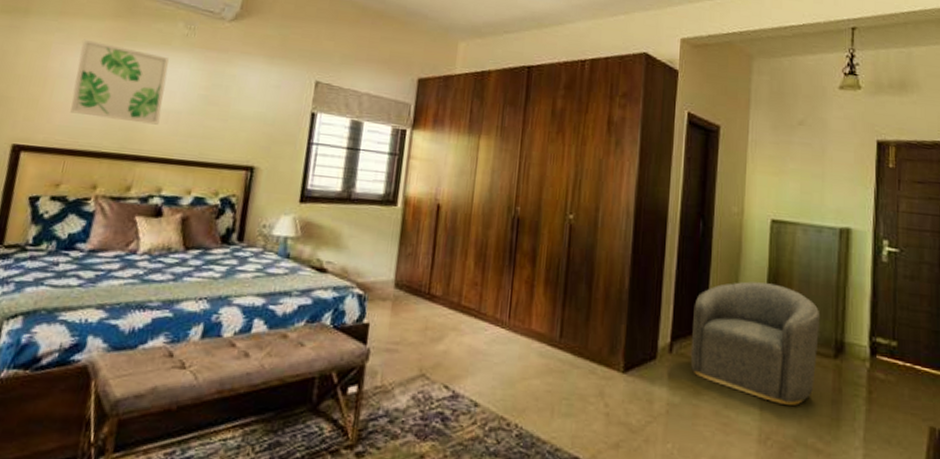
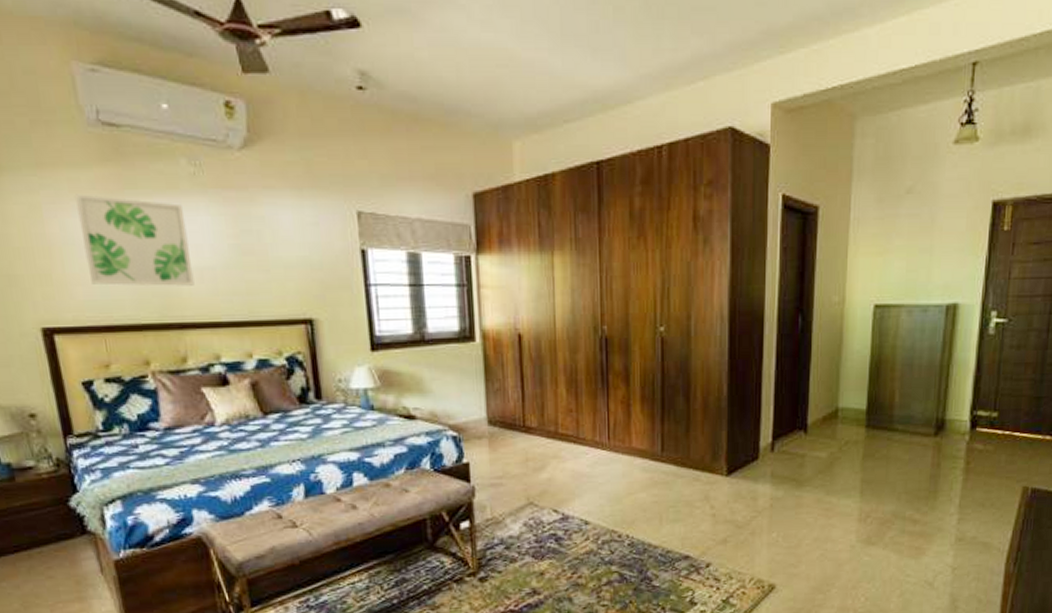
armchair: present [690,281,821,405] -> none [792,371,923,485]

